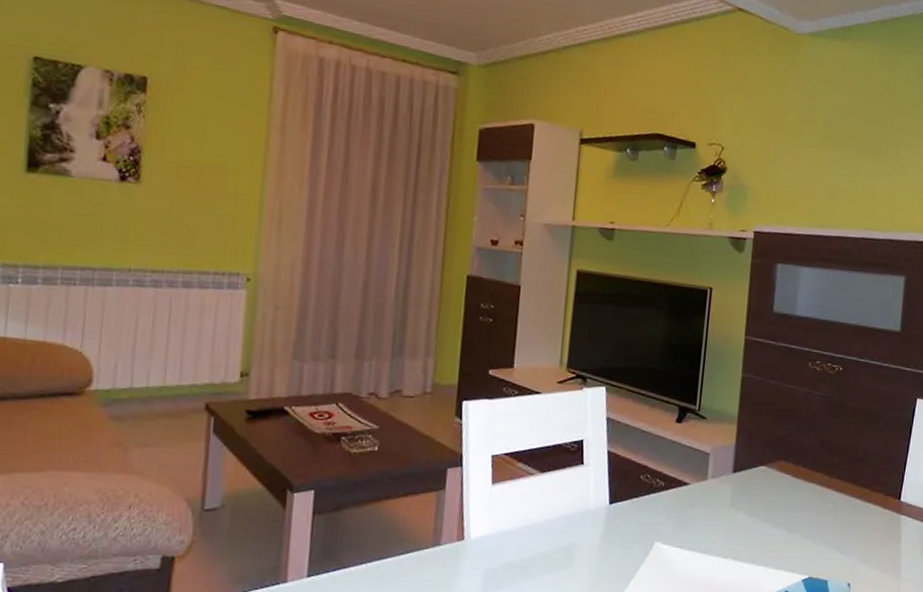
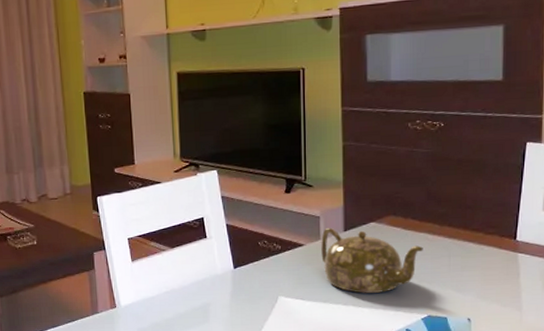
teapot: none [706,467,811,547] -> present [321,227,423,293]

